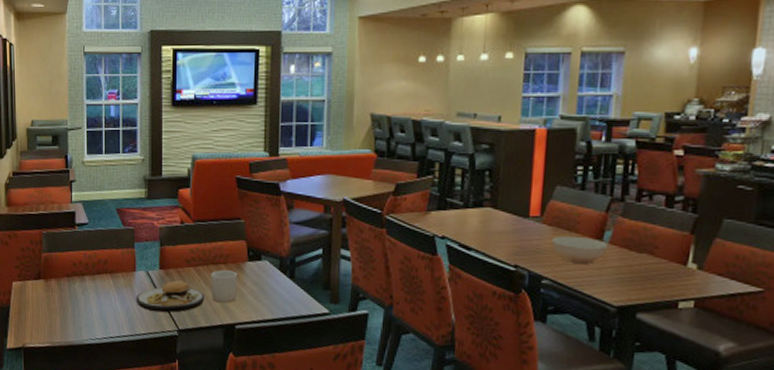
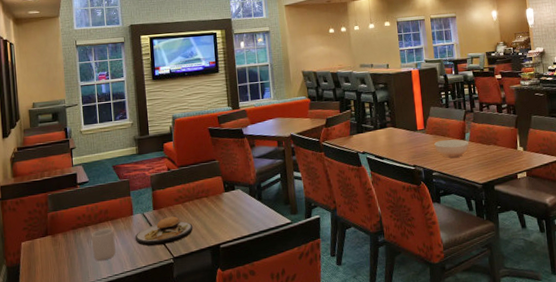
cup: none [87,282,113,319] -> present [91,229,116,261]
mug: present [211,270,237,303] -> none [196,201,219,229]

